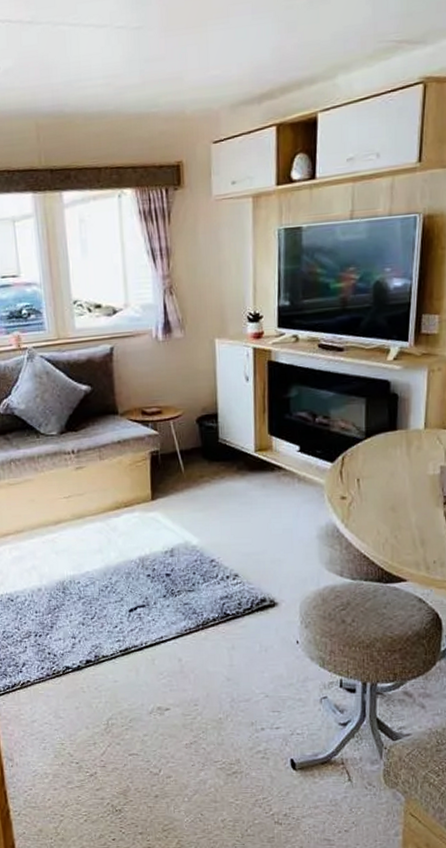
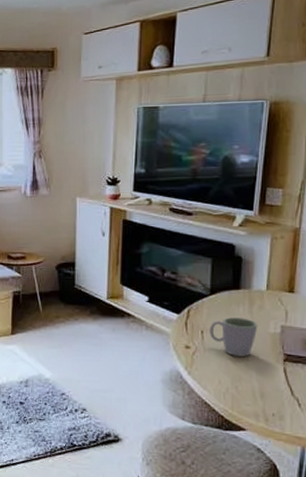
mug: none [366,461,417,503] -> present [210,317,258,357]

